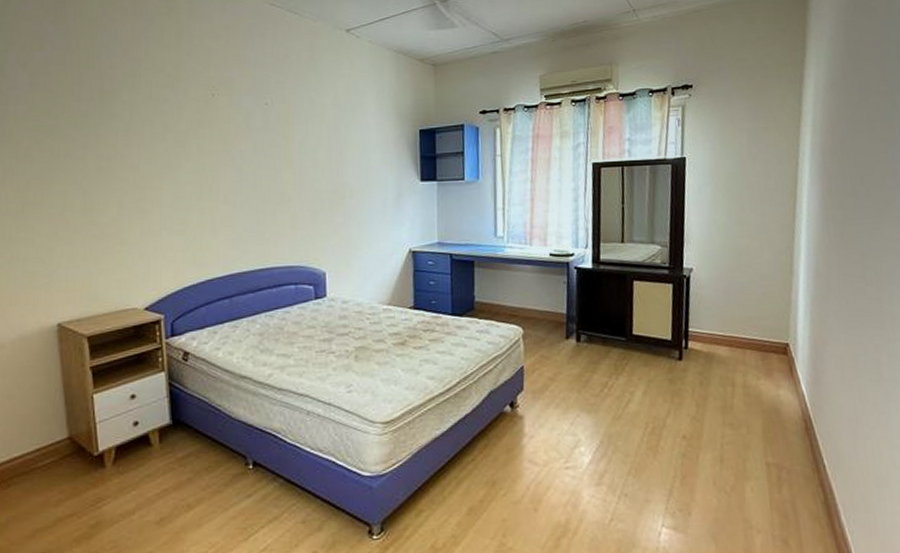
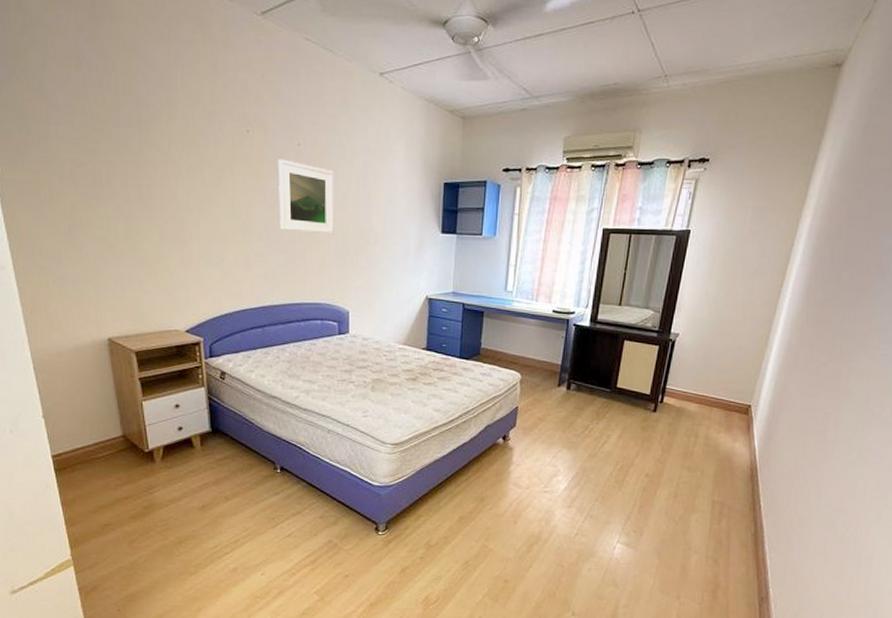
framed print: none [244,119,306,192] -> present [278,159,334,235]

